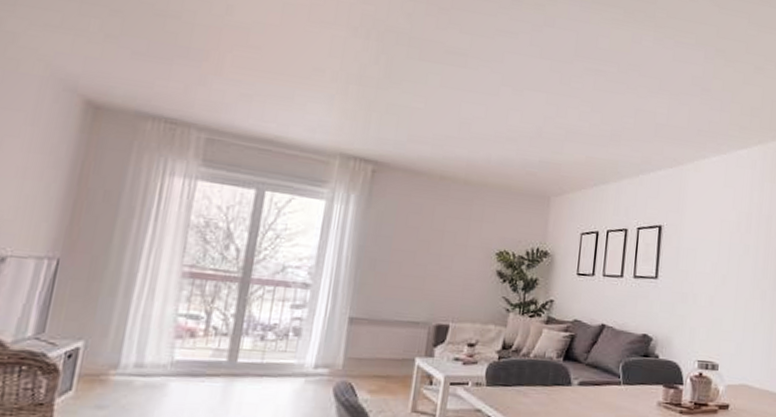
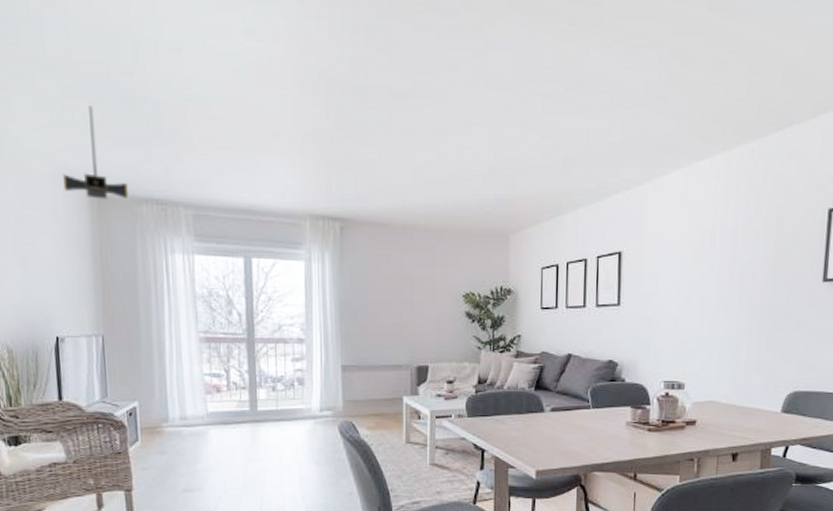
ceiling light fixture: none [55,15,135,113] -> present [63,106,128,200]

